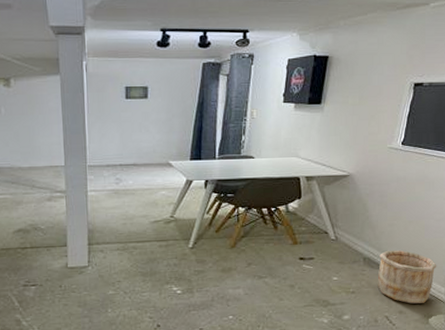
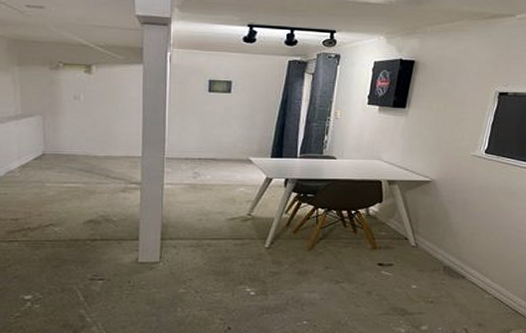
wooden bucket: present [377,250,437,304] -> none [457,260,518,317]

